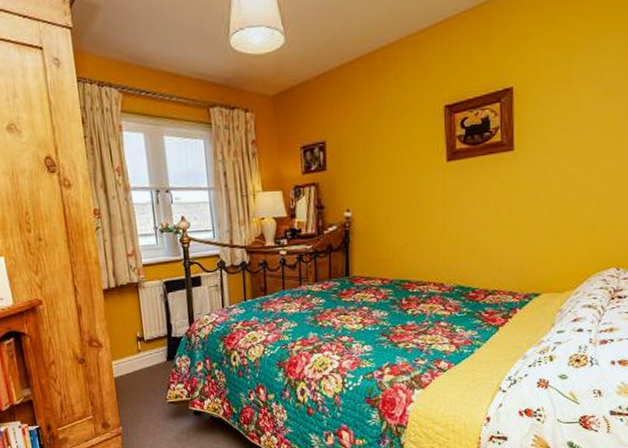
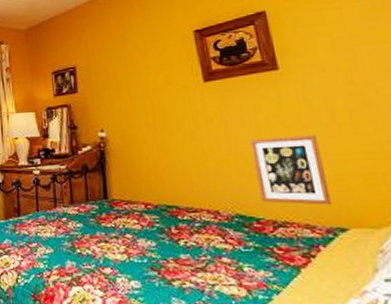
picture frame: none [477,214,533,276] -> present [249,135,332,206]

